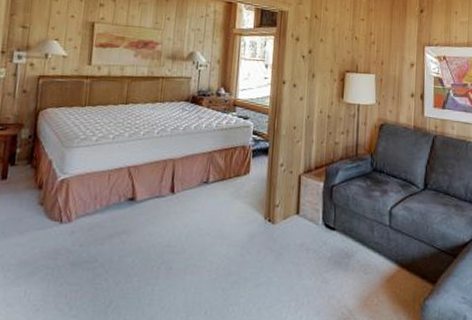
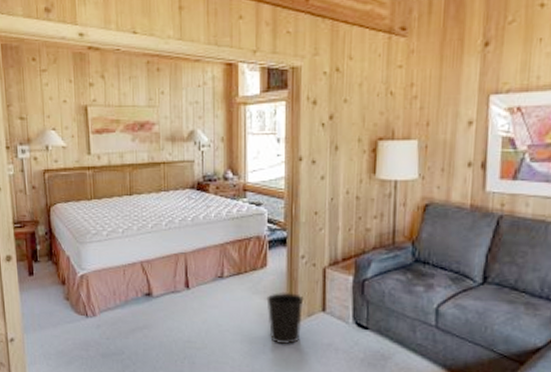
wastebasket: none [247,196,281,247] -> present [266,291,304,345]

